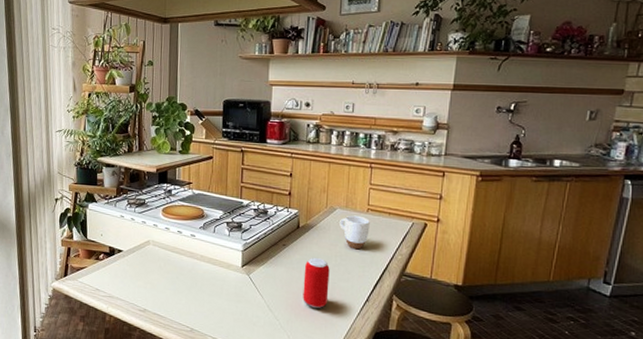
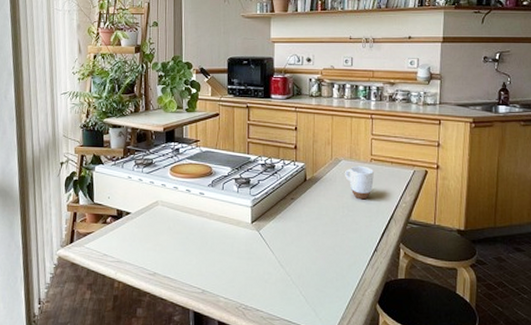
beverage can: present [303,258,330,308] -> none [313,210,338,261]

